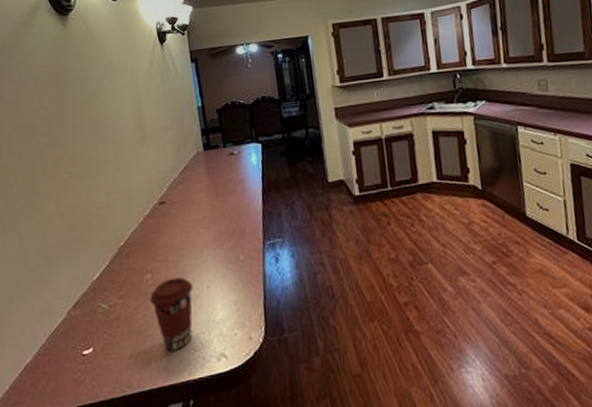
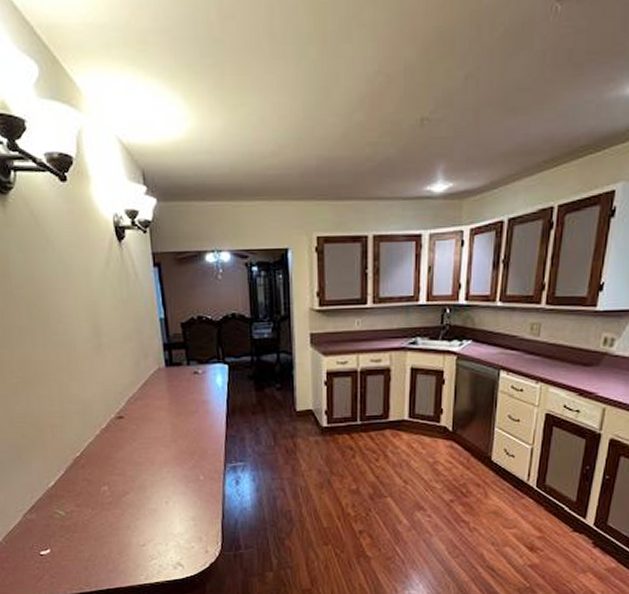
coffee cup: present [150,277,193,351] -> none [107,491,151,557]

